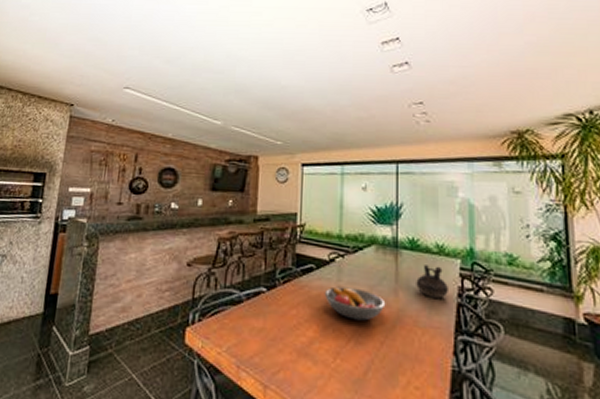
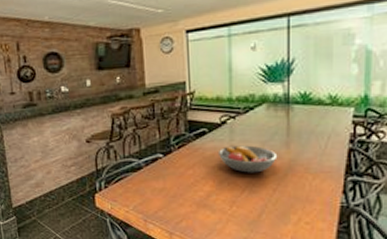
pitcher: present [416,265,448,298] -> none [308,116,340,146]

